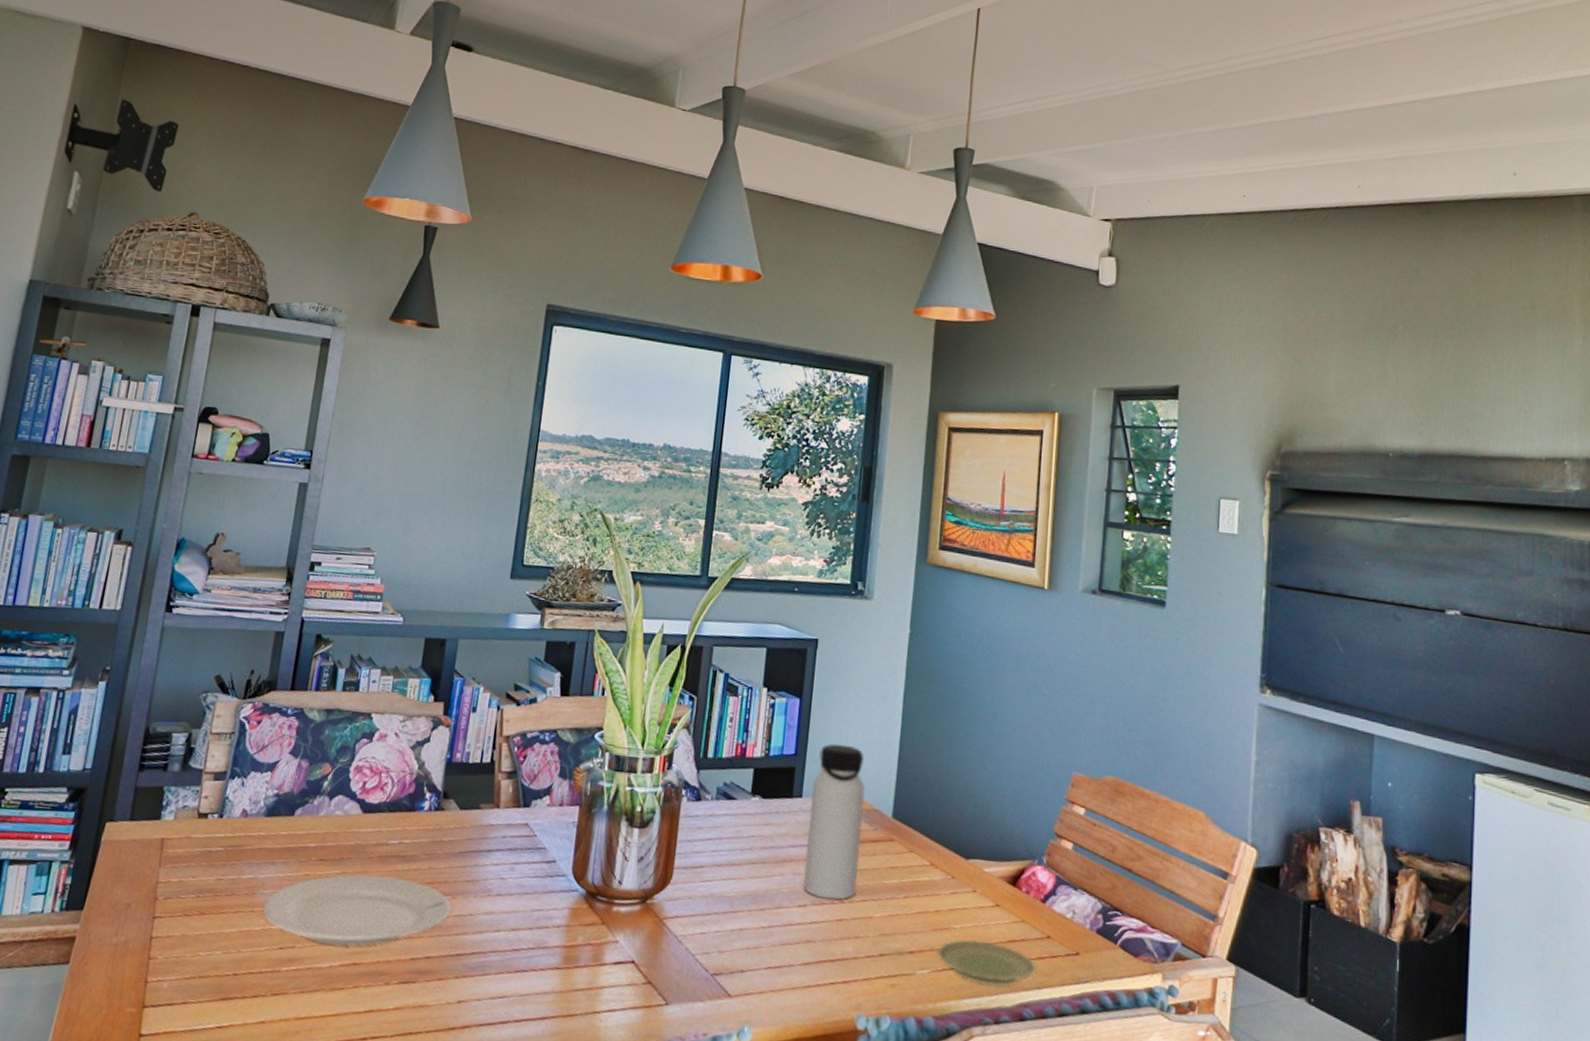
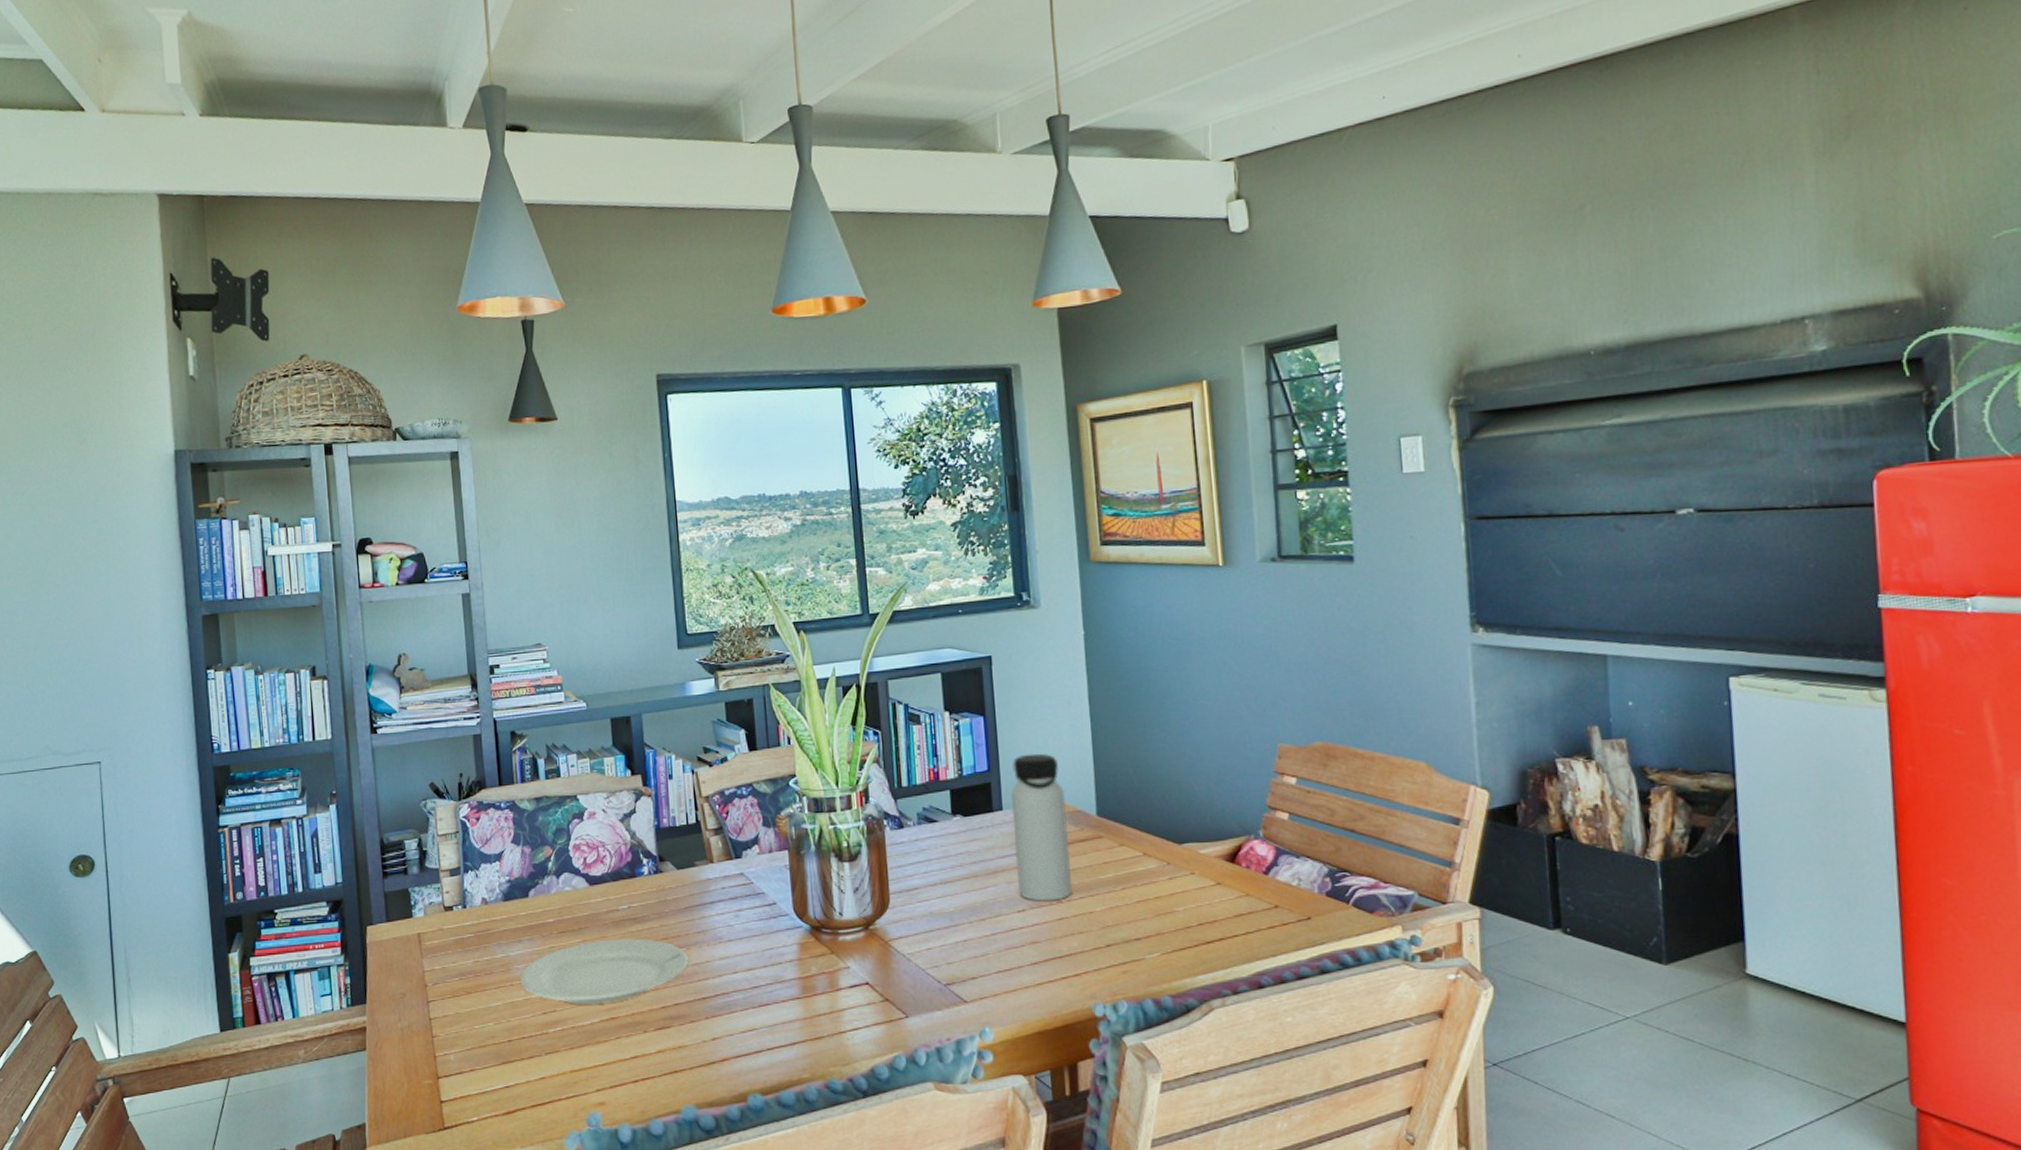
plate: present [937,939,1037,987] -> none [1163,919,1269,960]

